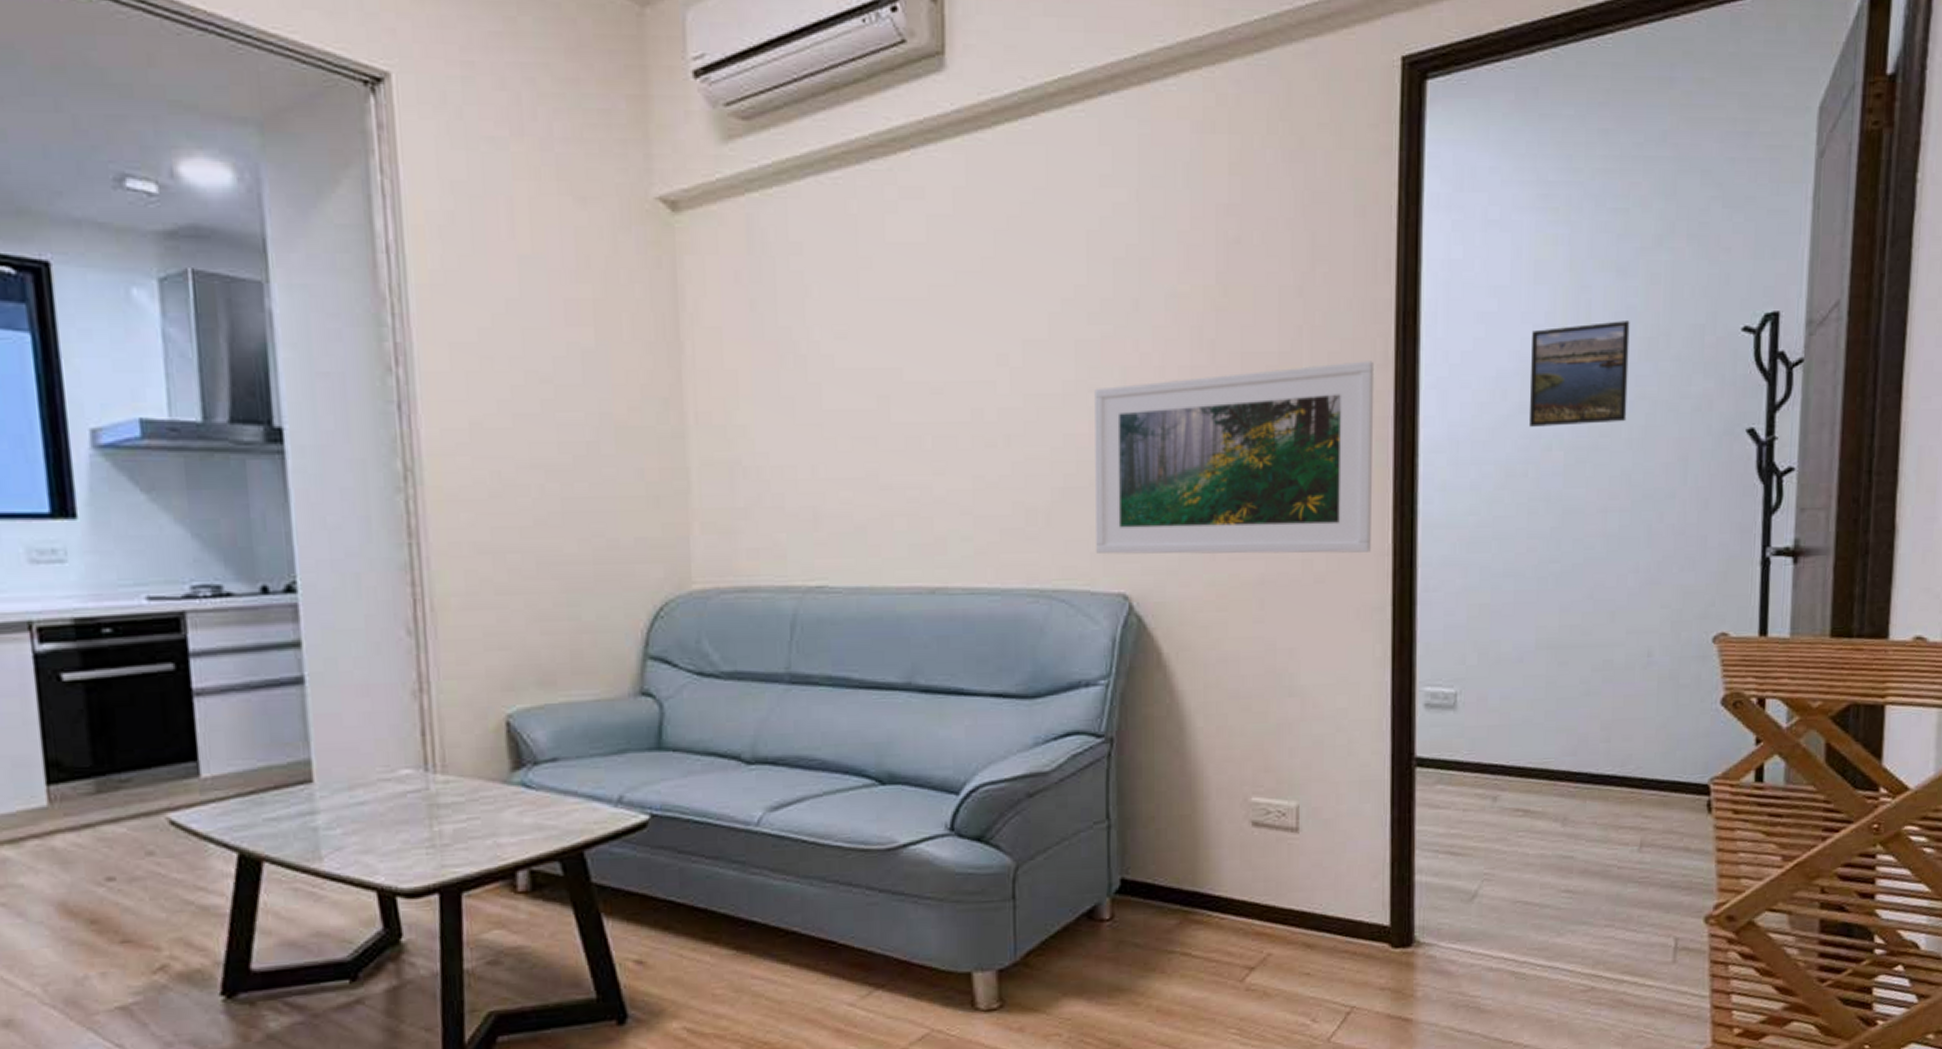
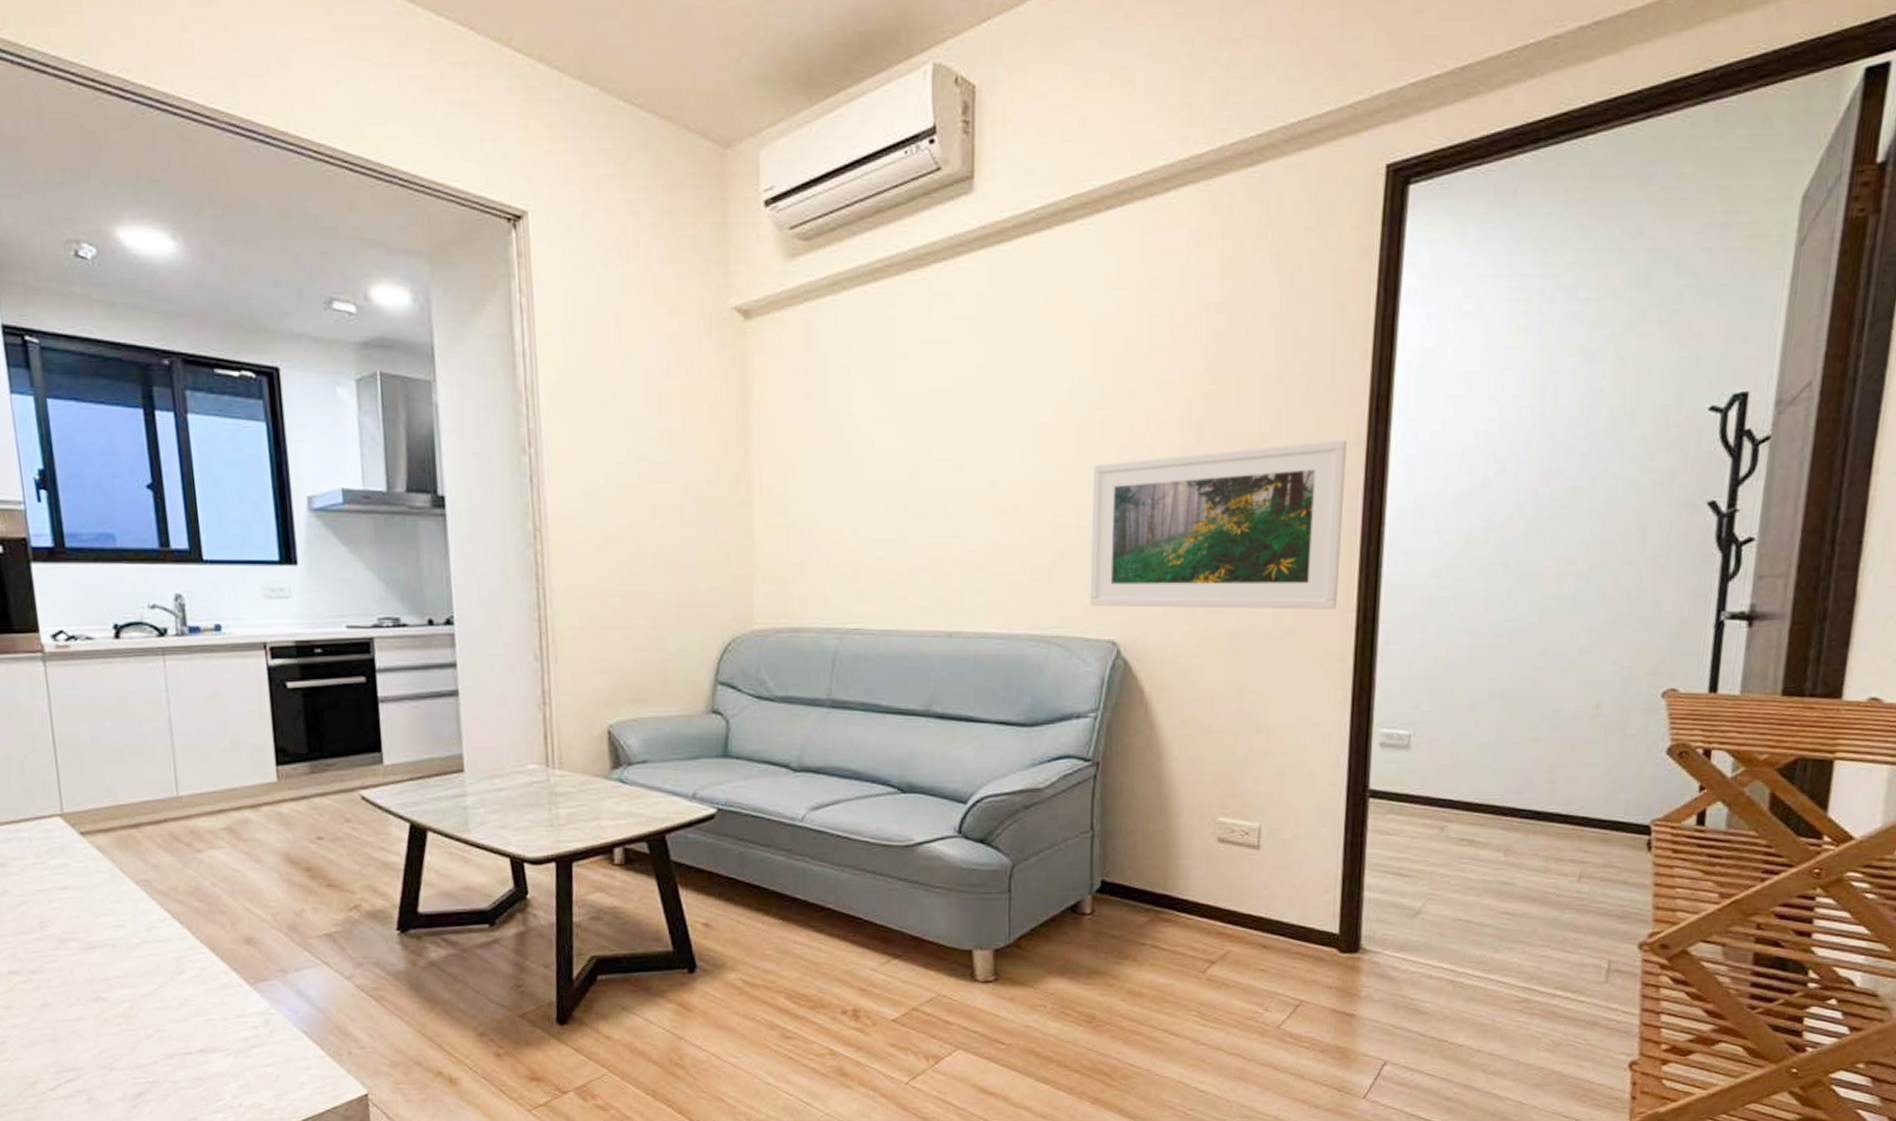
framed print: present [1528,321,1630,427] -> none [1491,402,1596,499]

